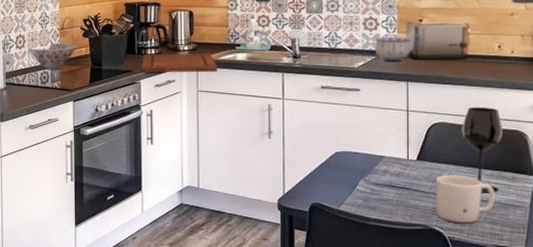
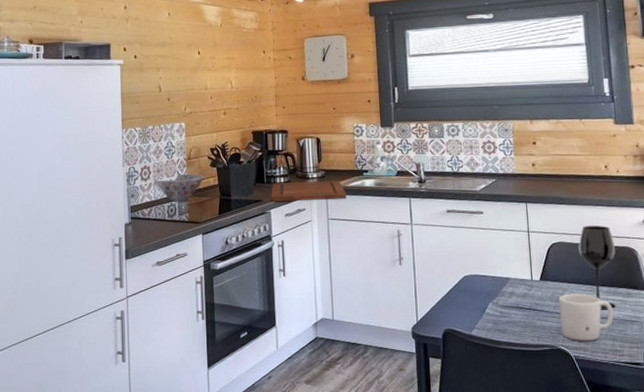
bowl: present [374,37,412,62] -> none [493,159,528,184]
toaster: present [405,21,469,61] -> none [521,143,579,182]

